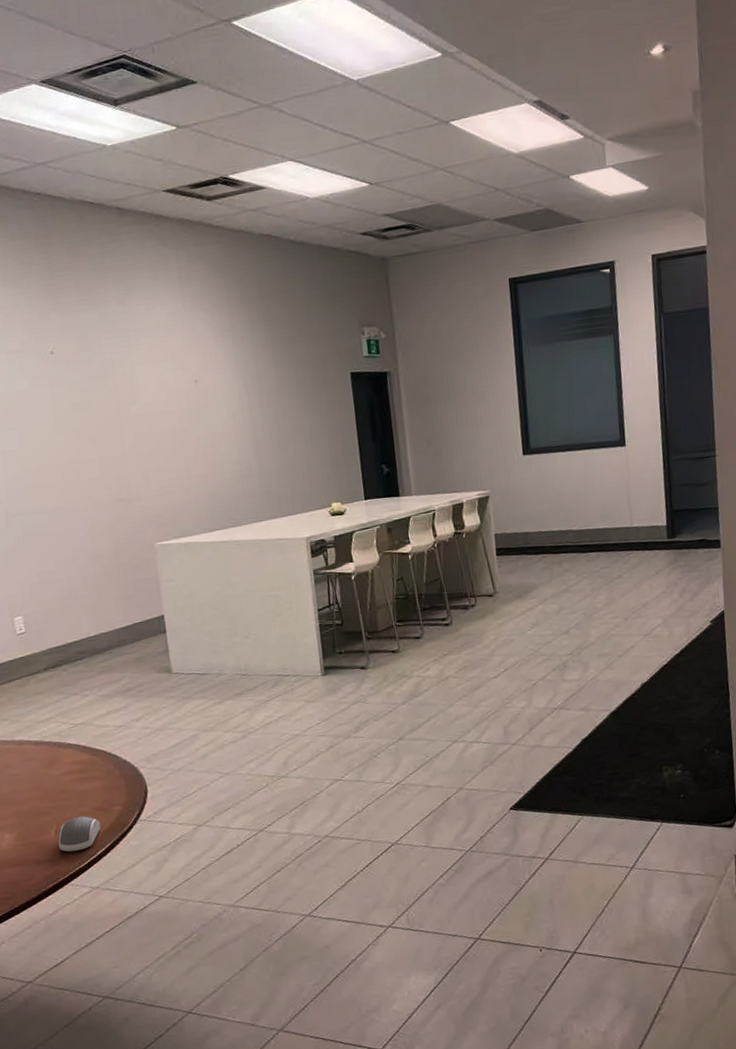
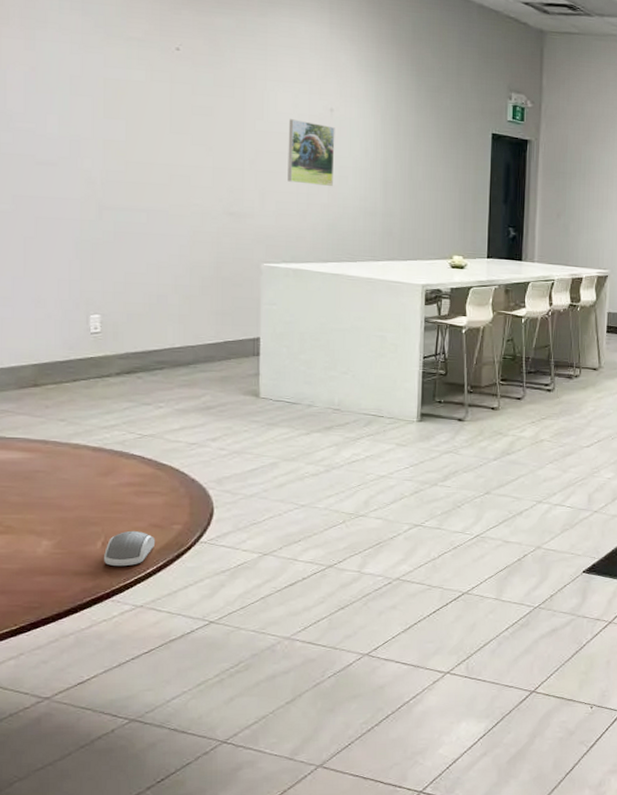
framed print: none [159,397,208,459] -> present [288,119,335,187]

